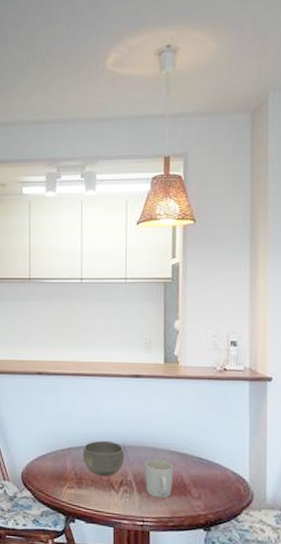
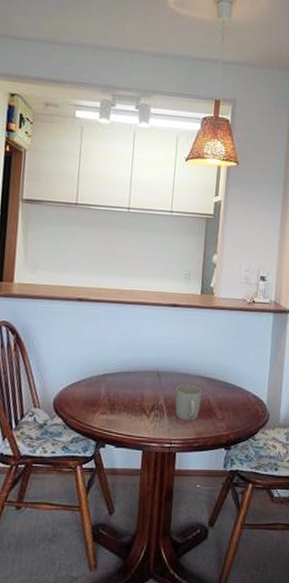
bowl: present [82,440,124,477] -> none [117,366,158,402]

